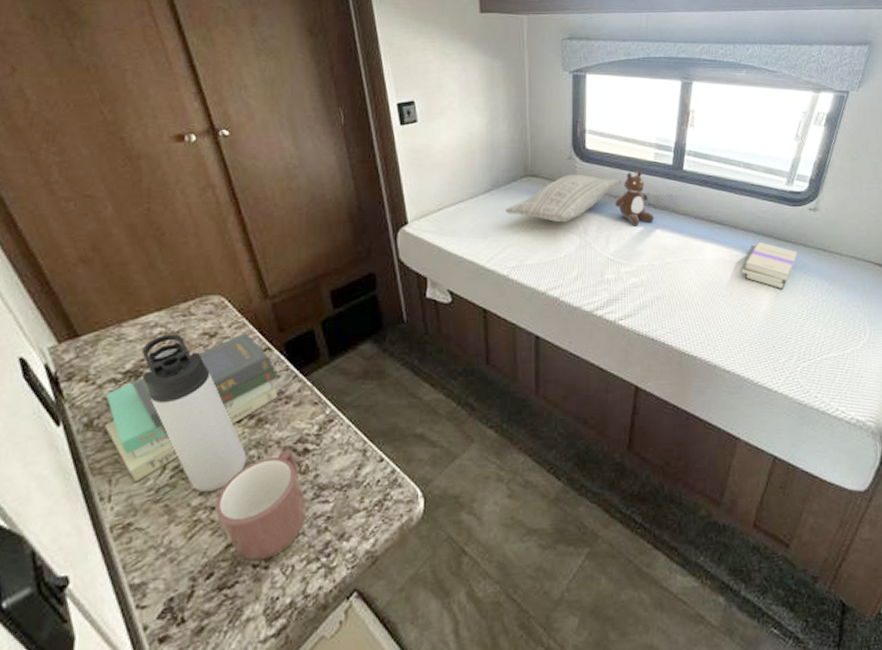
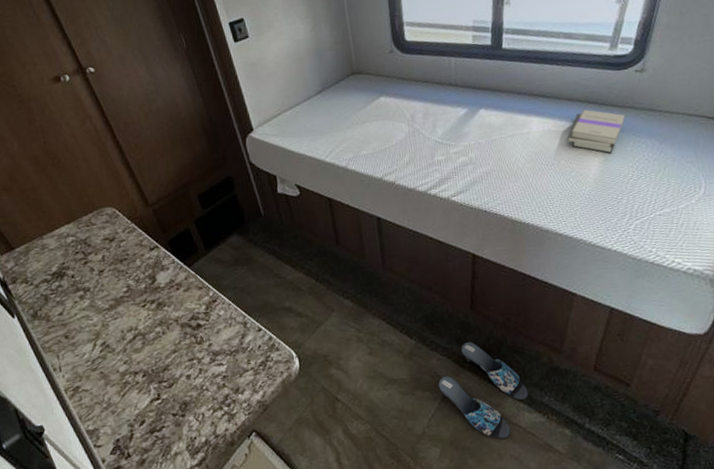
books: present [105,333,279,483] -> none [42,235,170,357]
thermos bottle: present [142,334,246,493] -> none [61,241,155,362]
mug: present [215,449,307,561] -> none [137,325,207,411]
pillow: present [506,174,621,223] -> none [337,65,442,114]
slippers: none [584,487,683,608] -> present [438,341,529,439]
stuffed animal: present [615,170,655,226] -> none [438,54,478,109]

